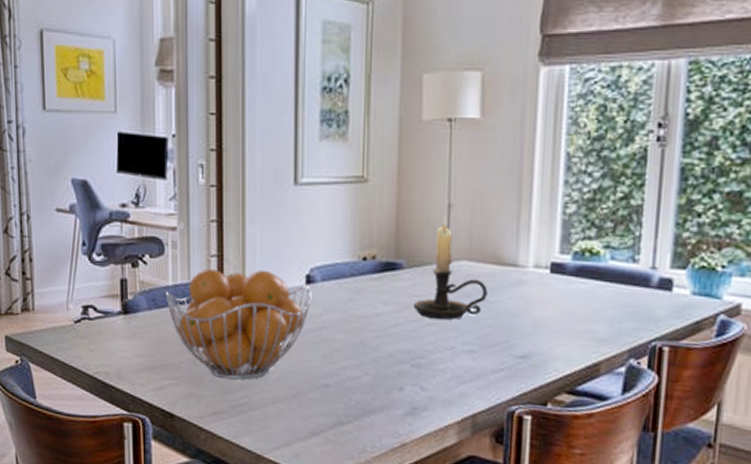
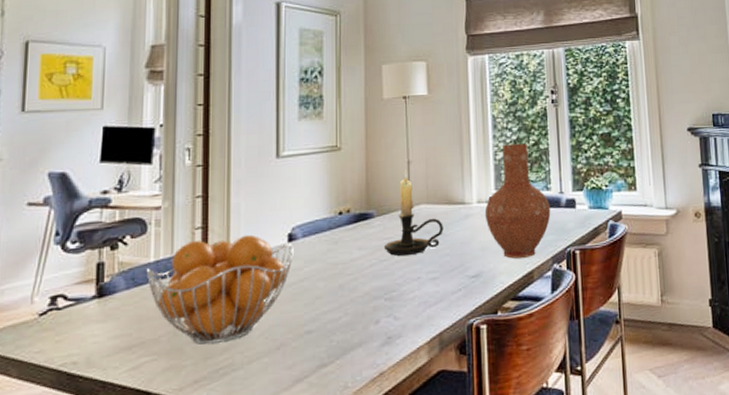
vase: none [542,194,635,345] -> present [484,143,551,259]

